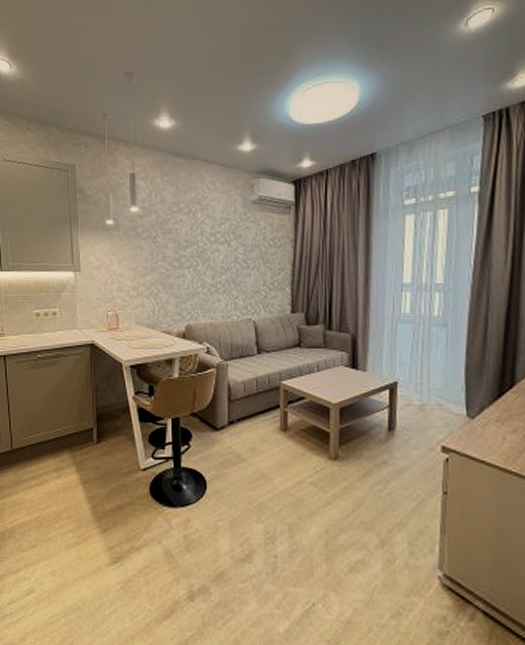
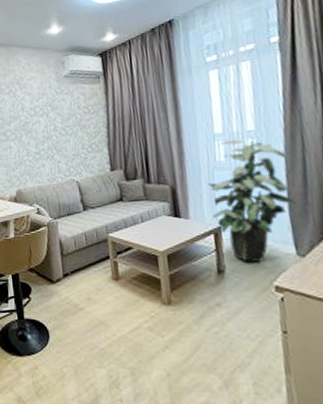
indoor plant: none [389,292,473,421] -> present [207,139,297,262]

